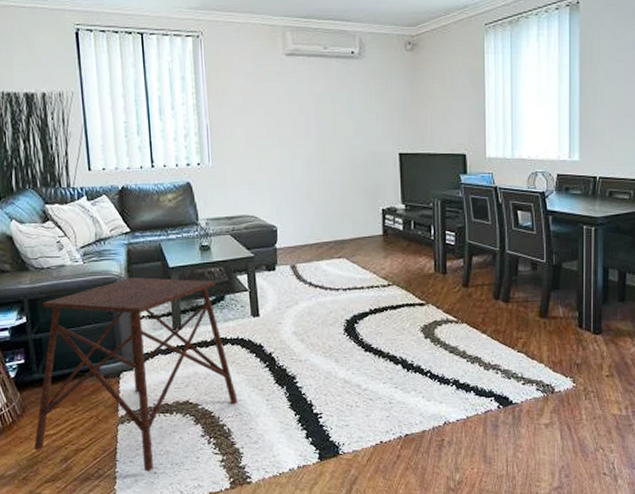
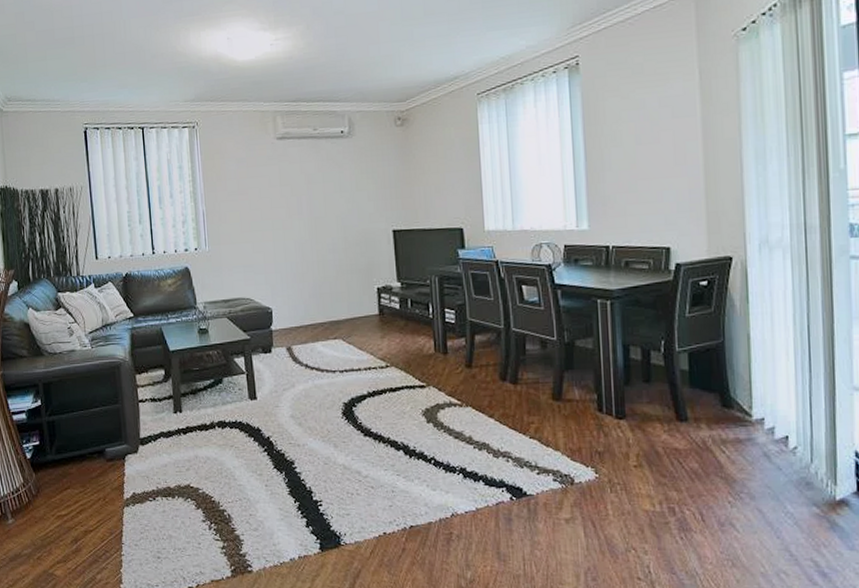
side table: present [34,277,238,472] -> none [47,361,238,556]

